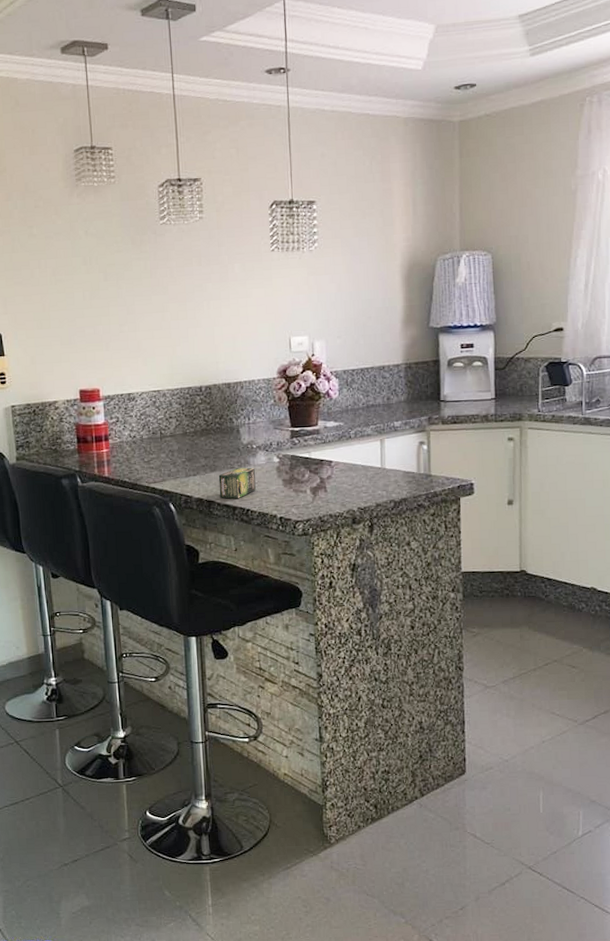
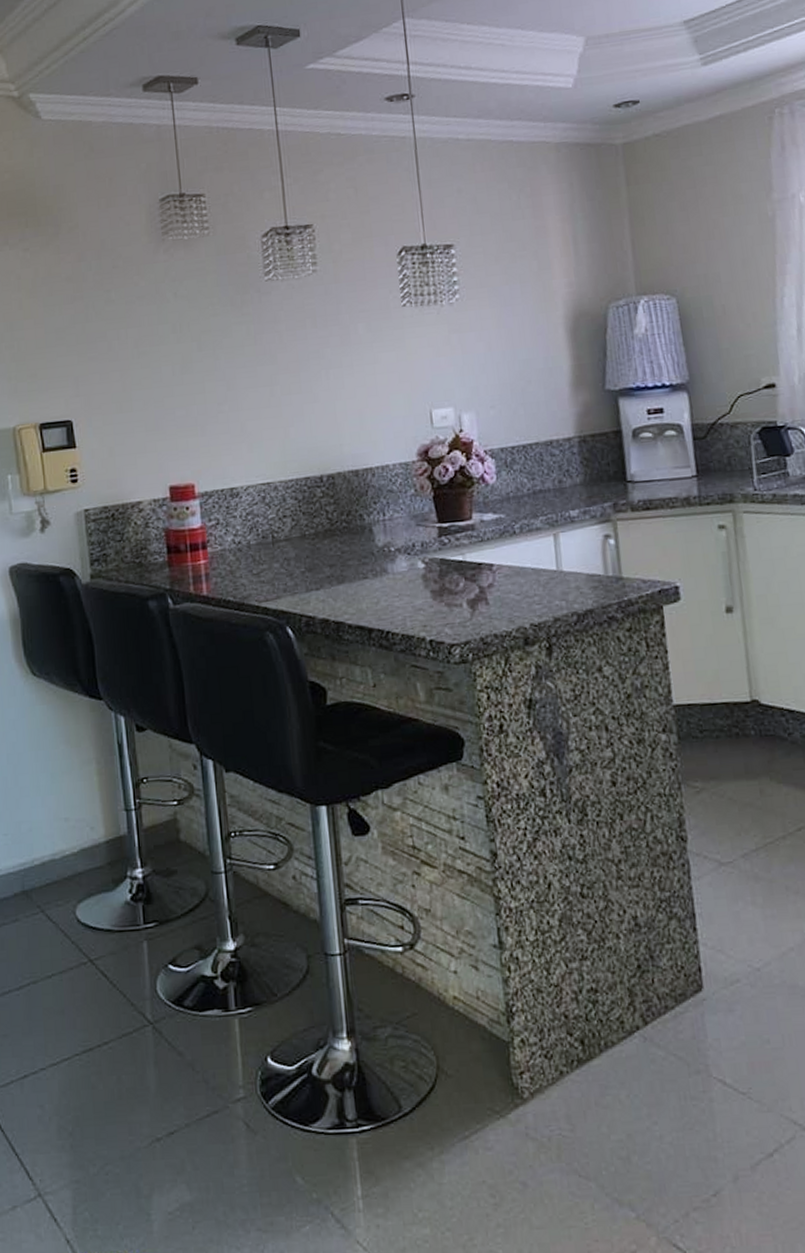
tea box: present [218,467,256,499] -> none [348,576,397,619]

